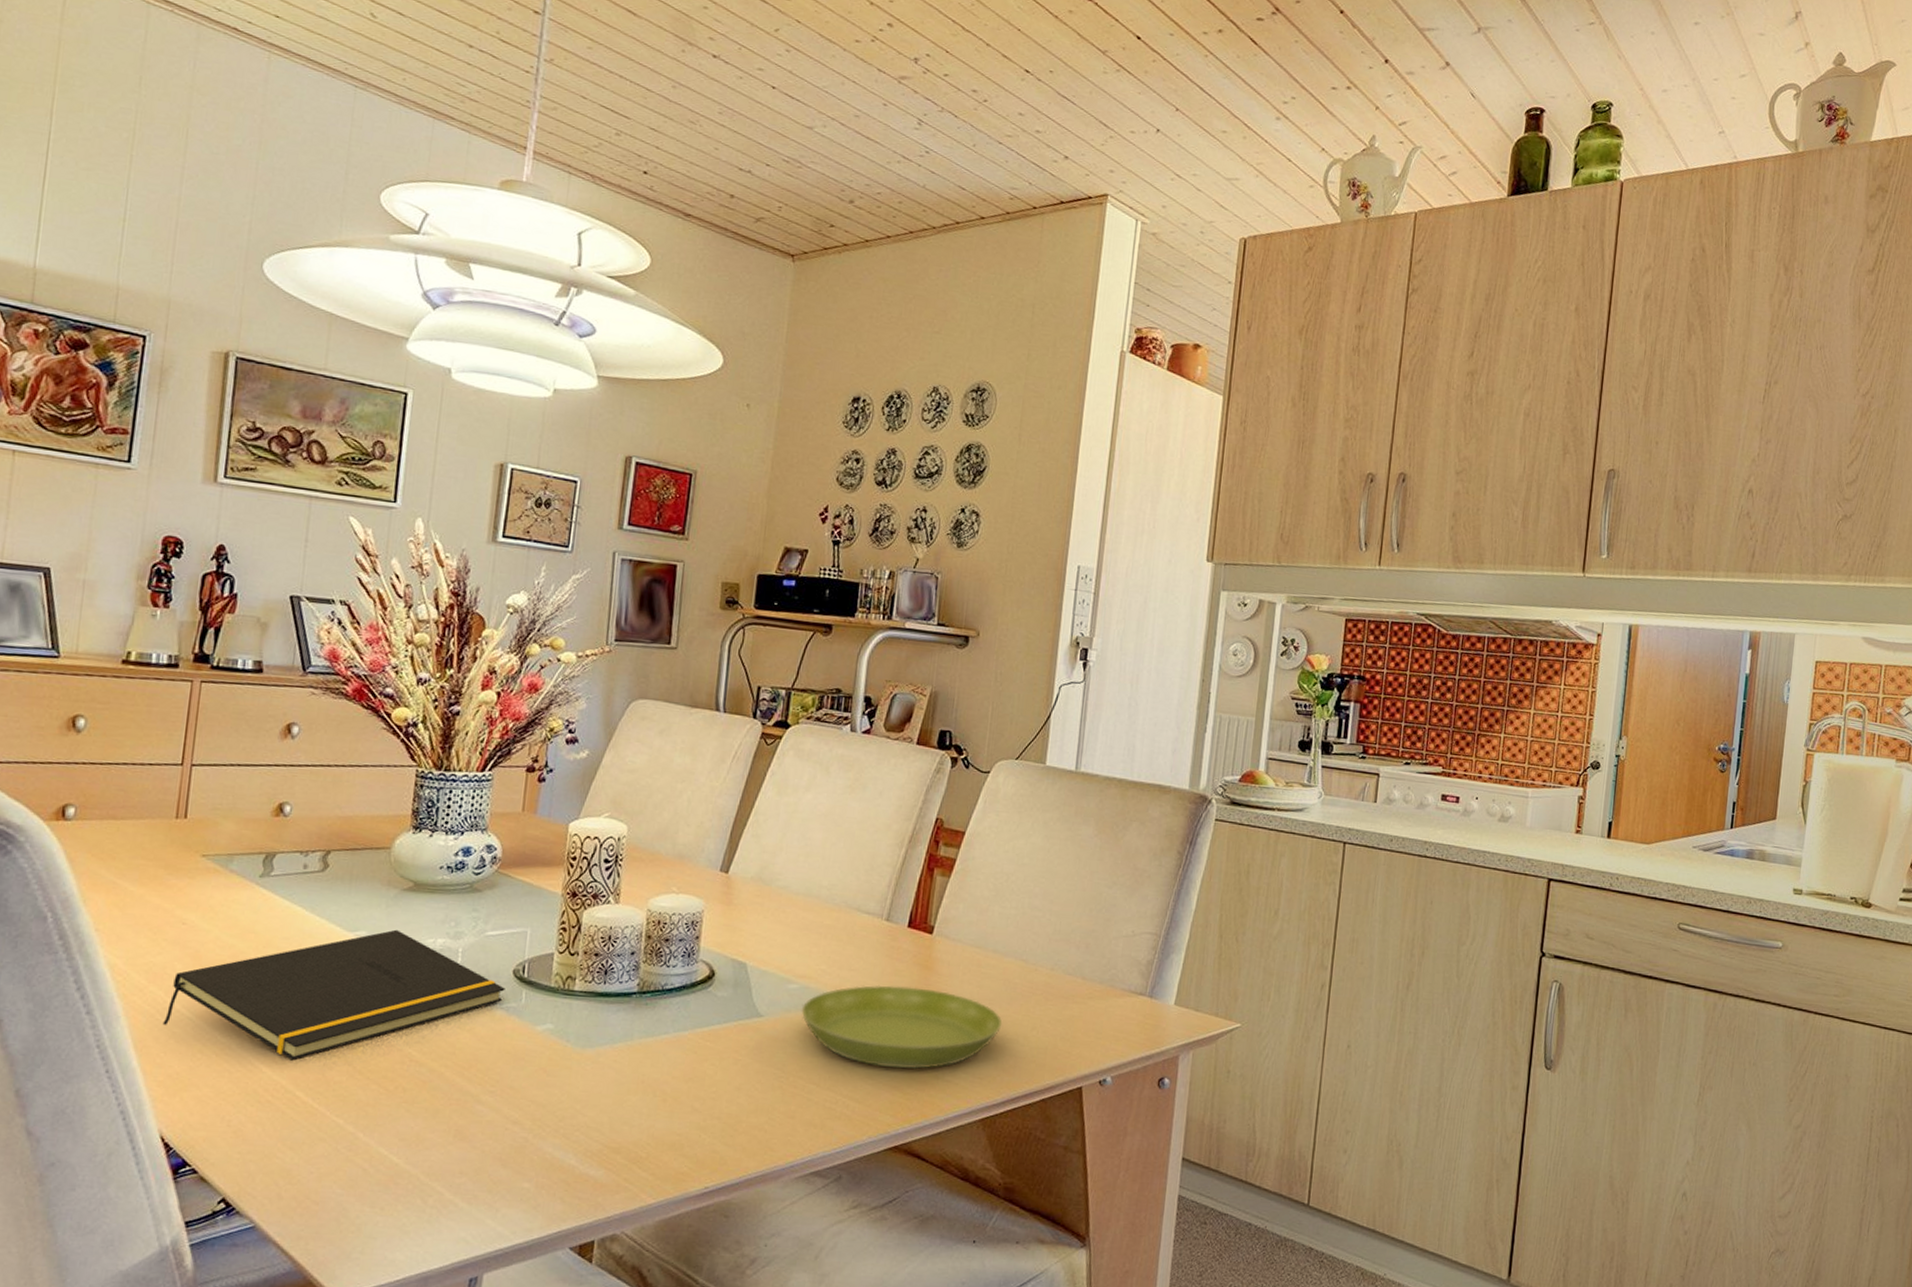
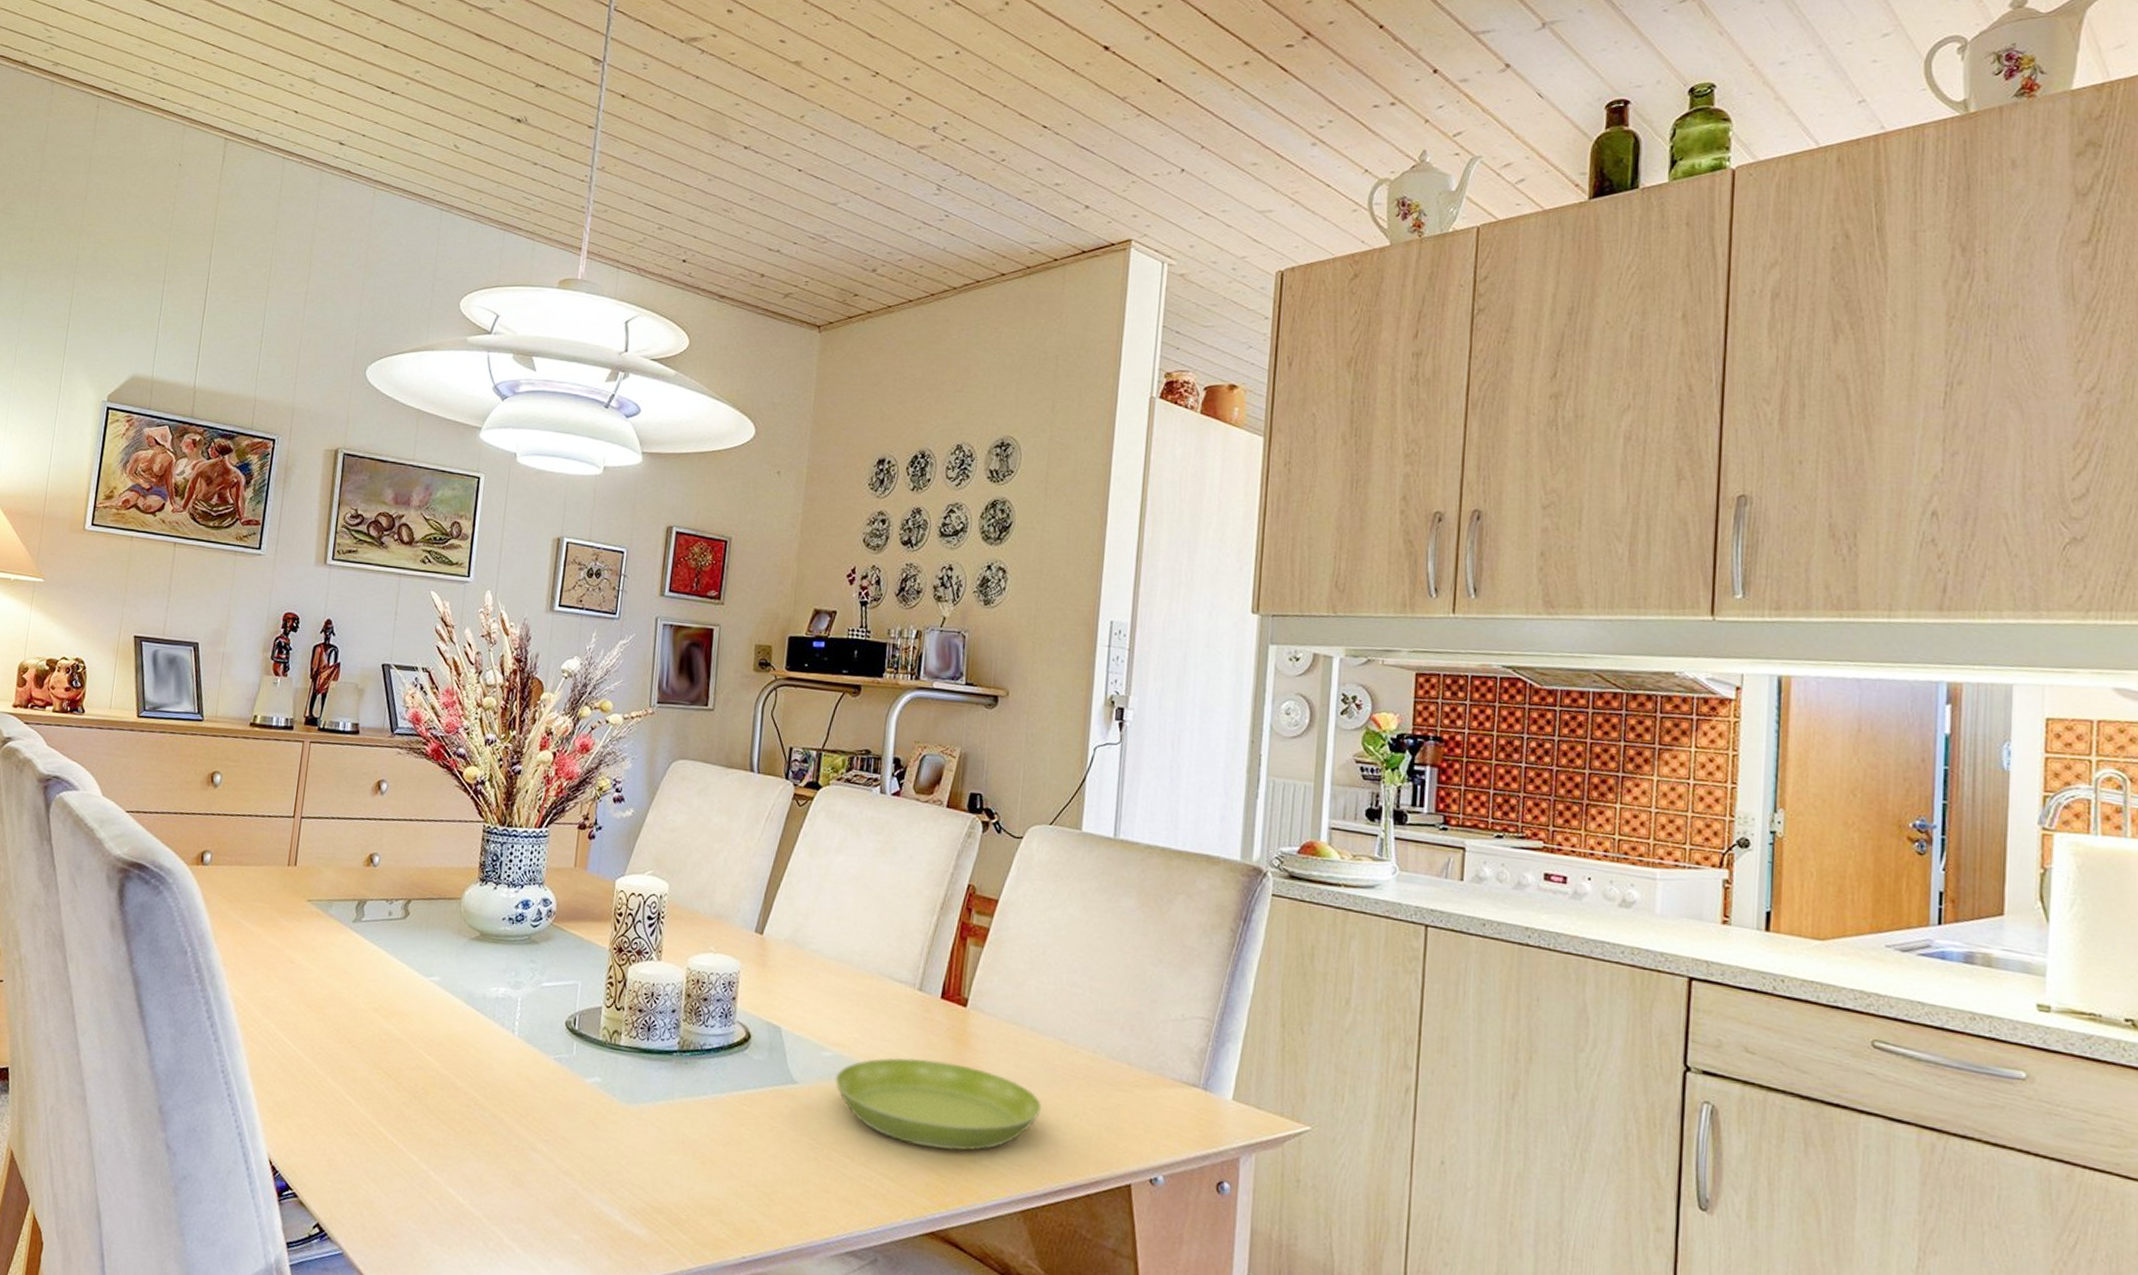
notepad: present [162,929,505,1061] -> none [273,976,559,1097]

